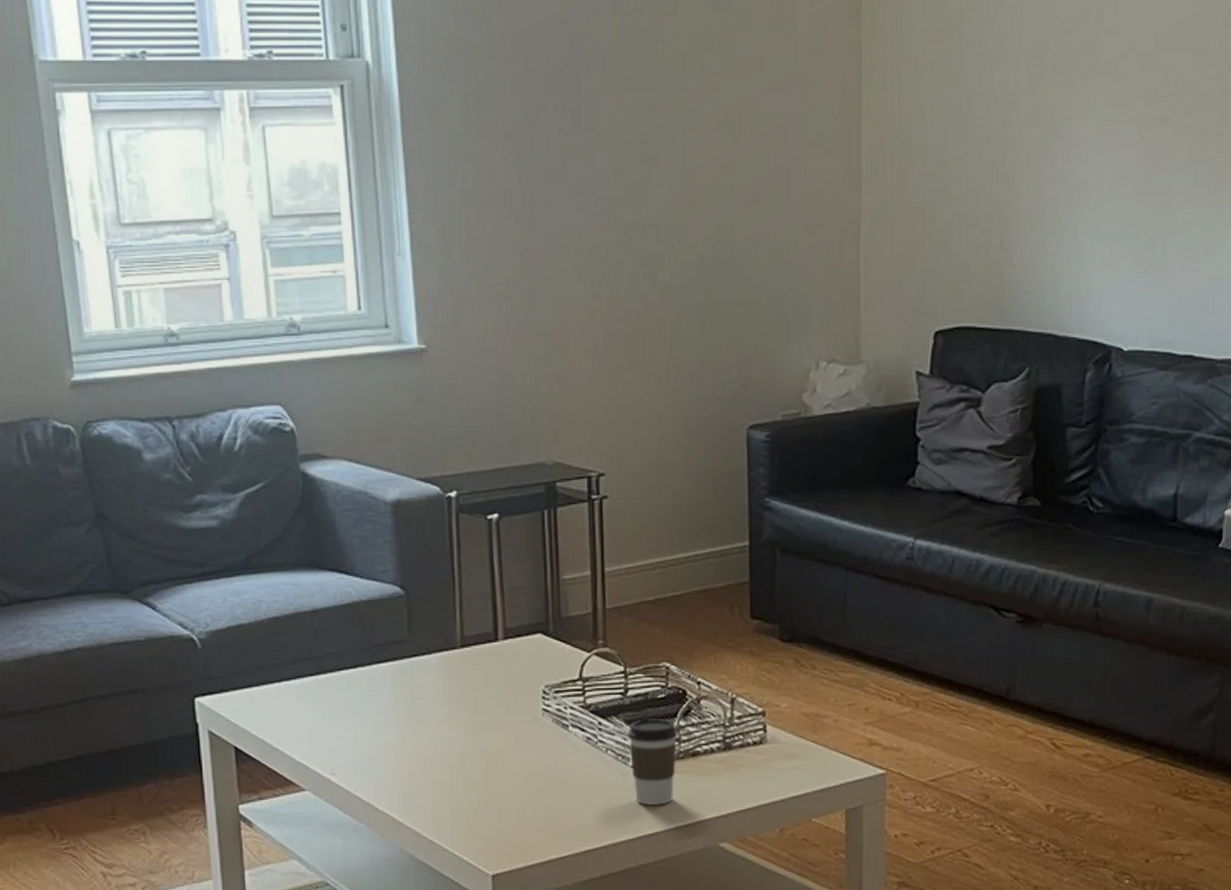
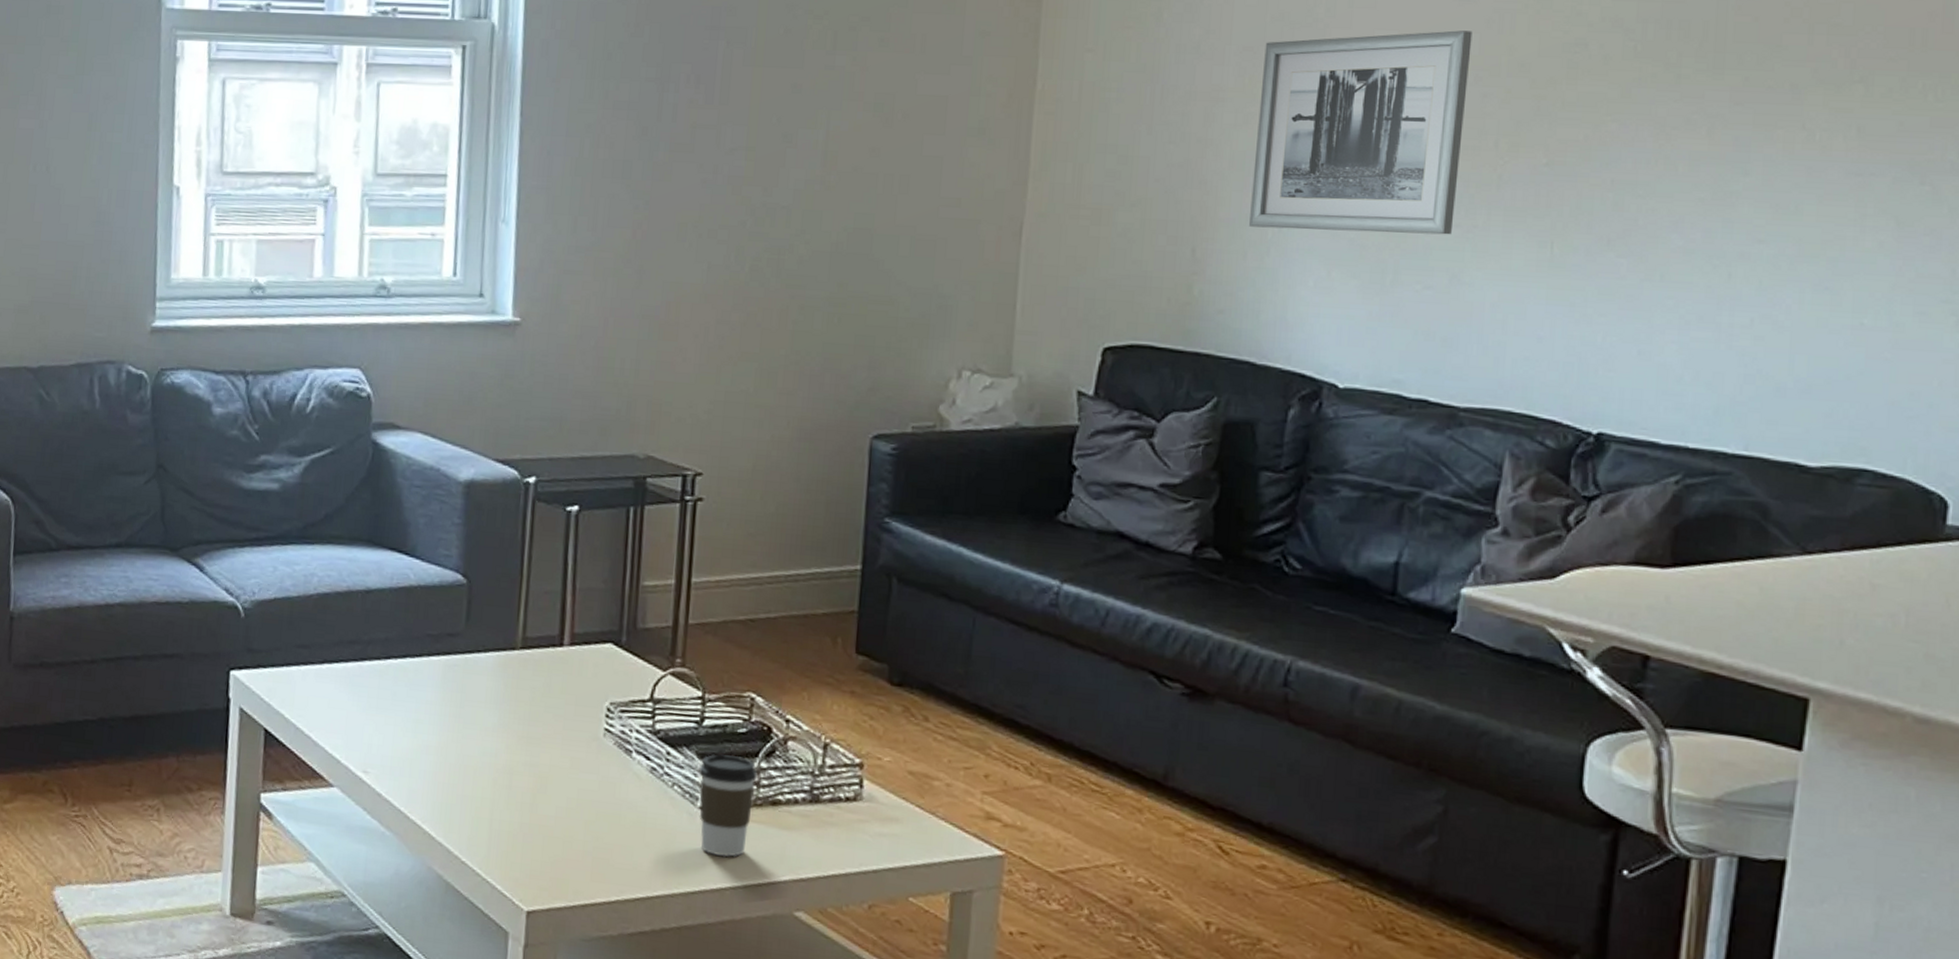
wall art: none [1046,31,1213,216] -> present [1249,30,1473,235]

